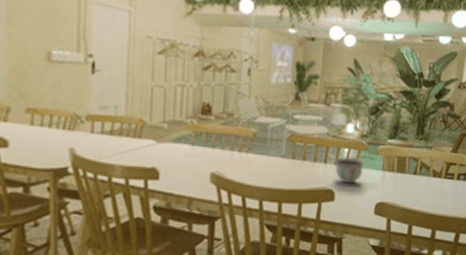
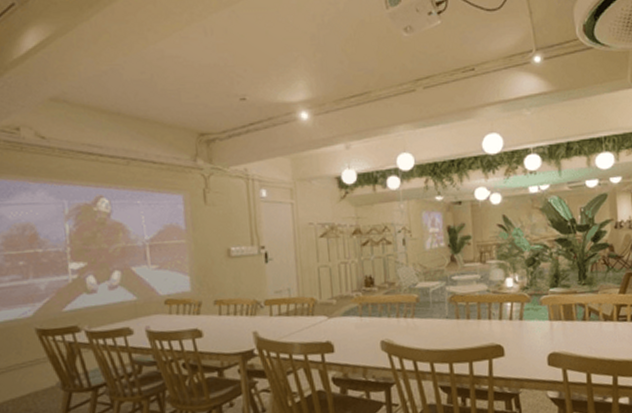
bowl: present [333,157,365,184] -> none [497,311,530,338]

